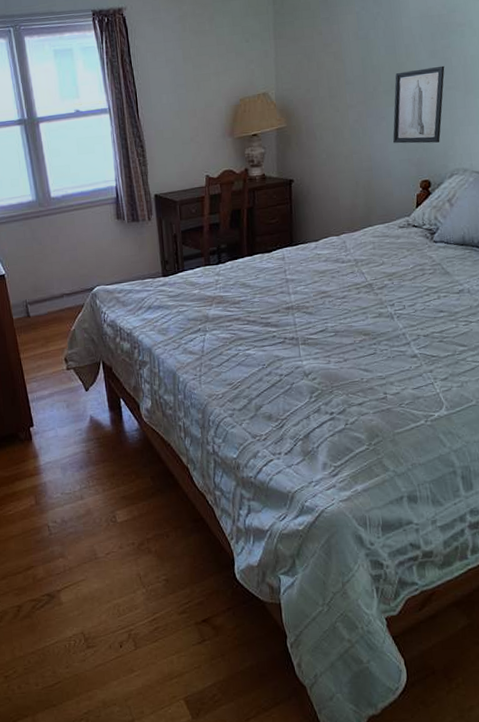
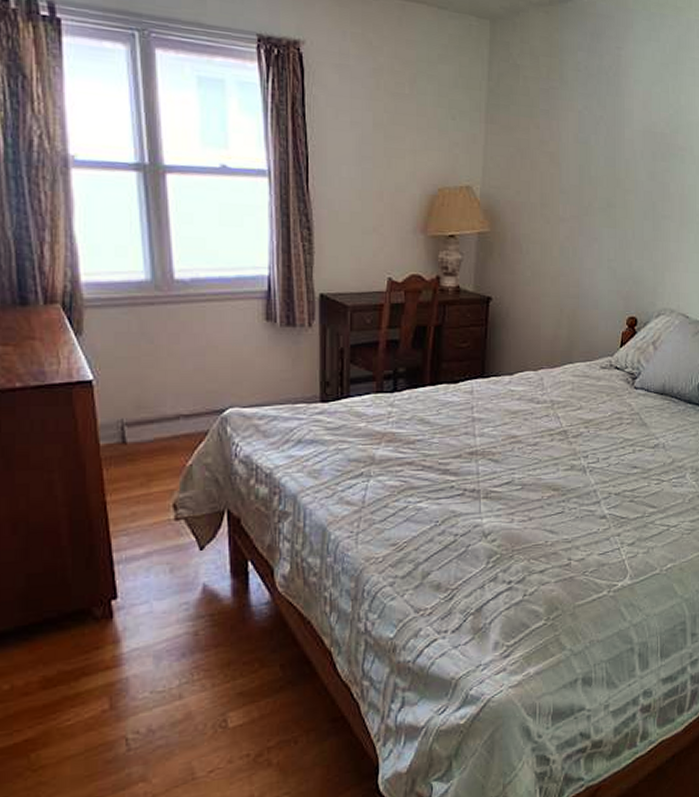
wall art: present [393,65,445,144] -> none [604,189,662,276]

